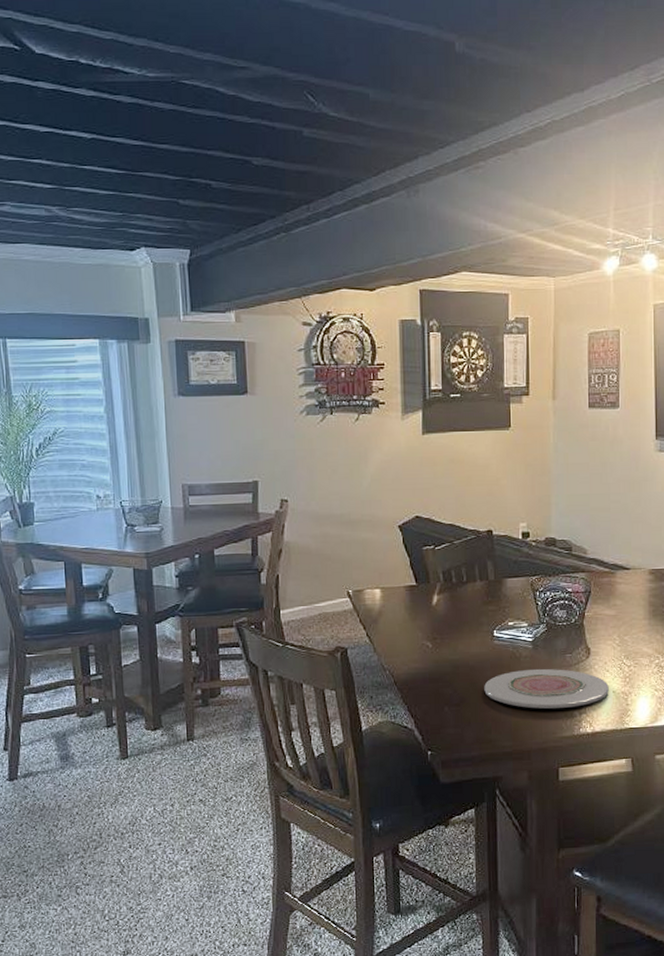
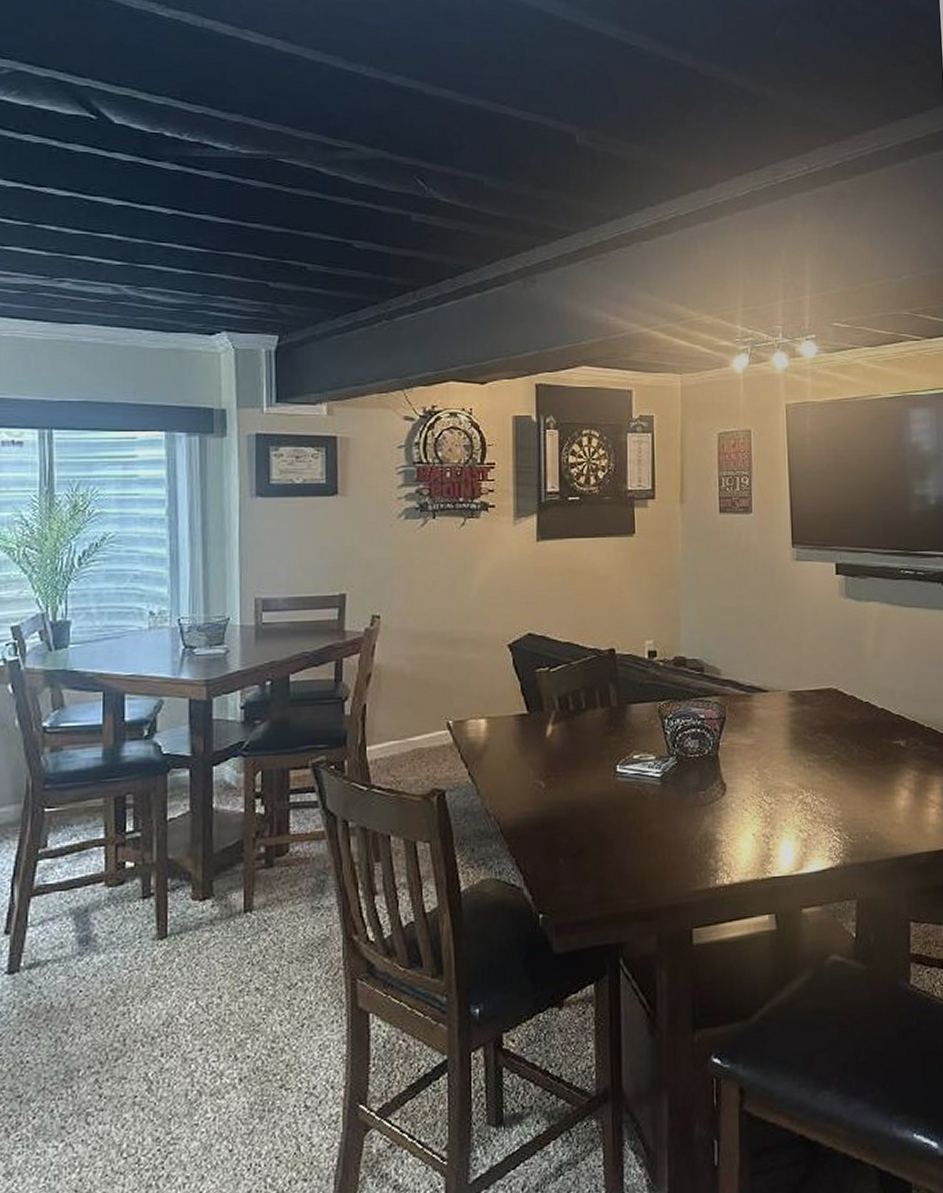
plate: present [484,668,609,709] -> none [605,809,748,858]

